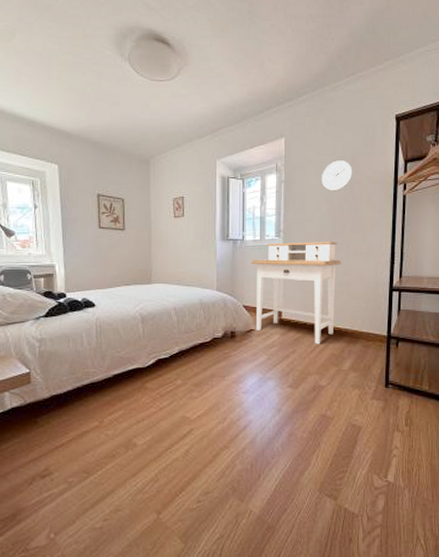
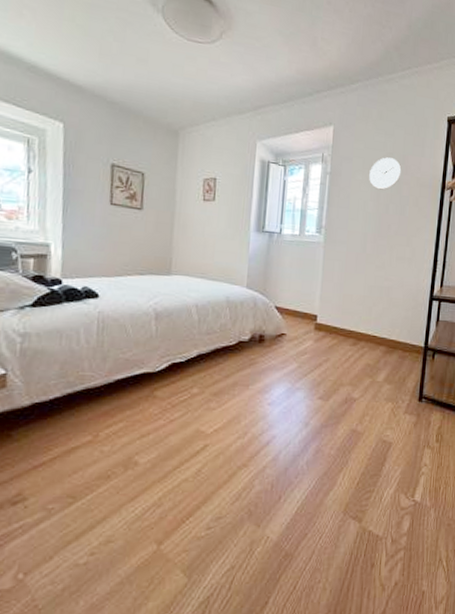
desk: present [251,242,342,345] -> none [287,240,384,353]

